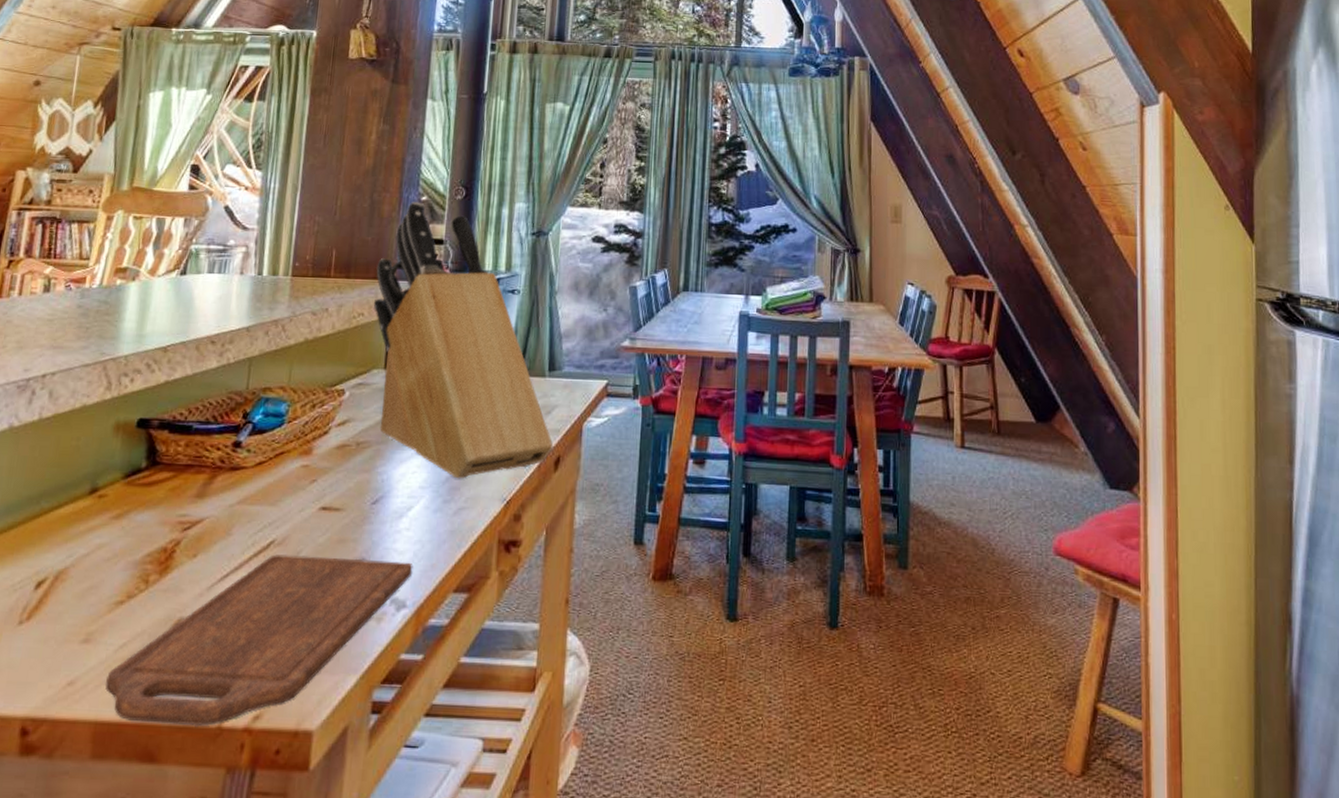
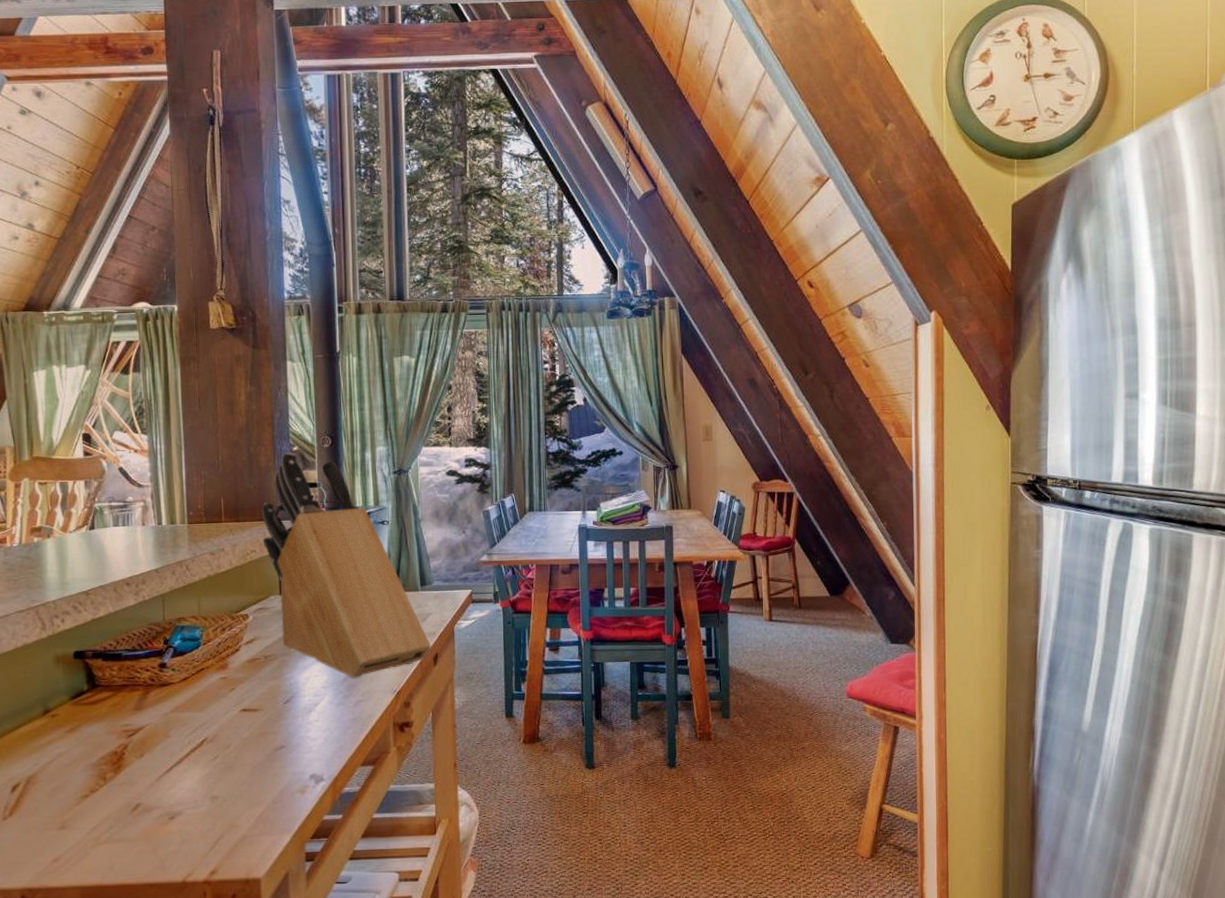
cutting board: present [105,554,413,725] -> none [85,746,326,883]

